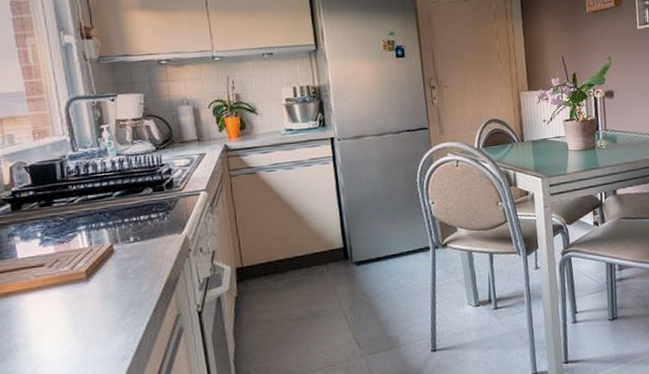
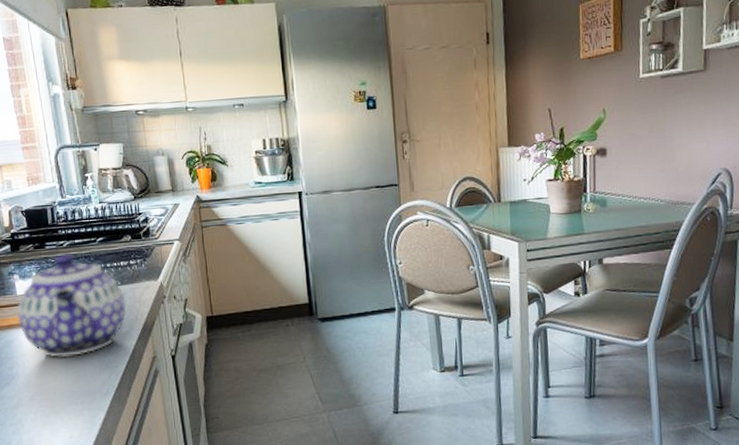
teapot: none [17,209,147,325] -> present [16,253,127,358]

